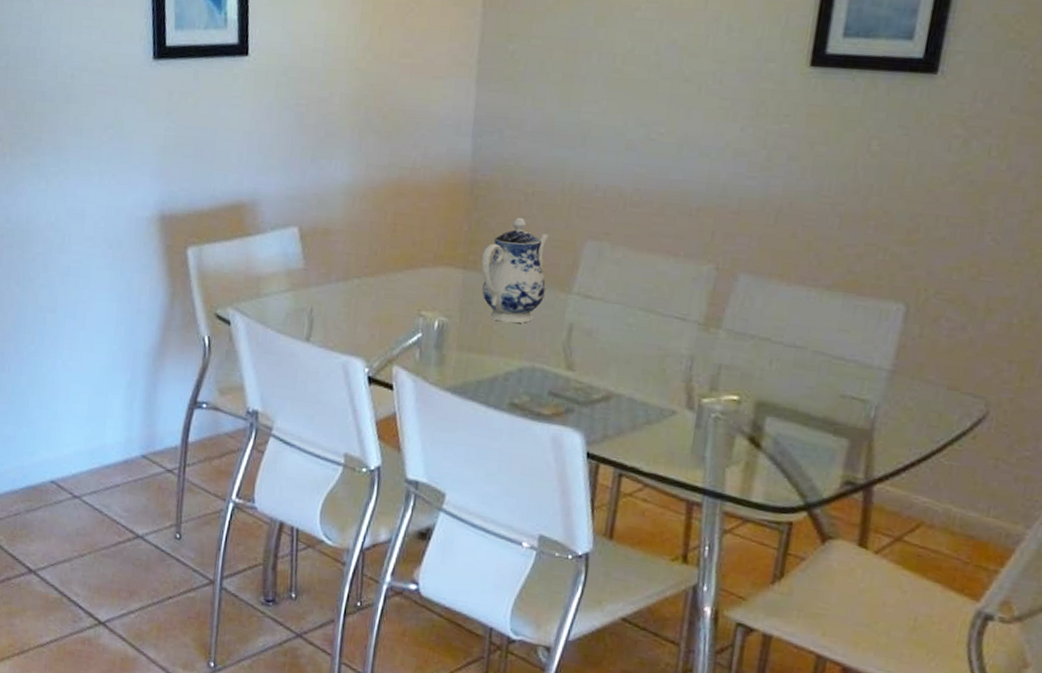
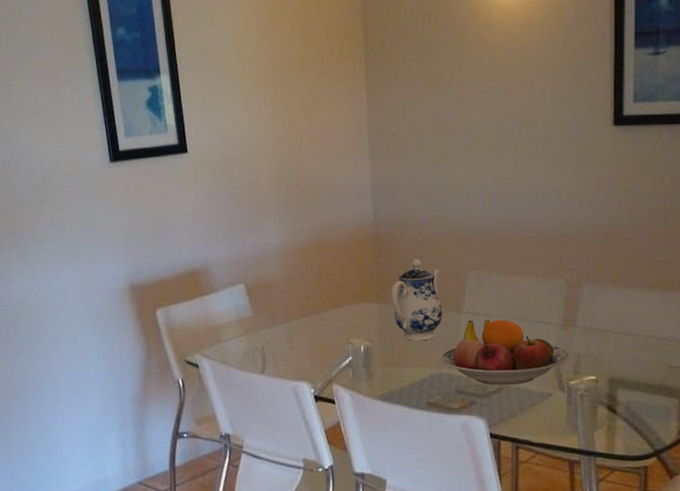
fruit bowl: none [534,303,708,395] -> present [440,320,570,385]

